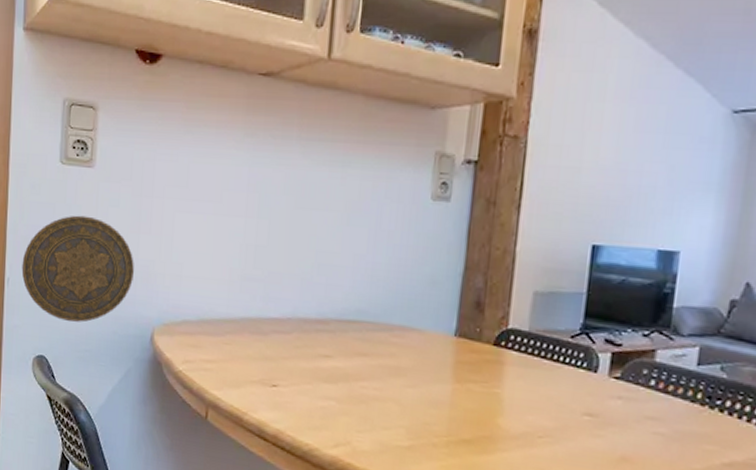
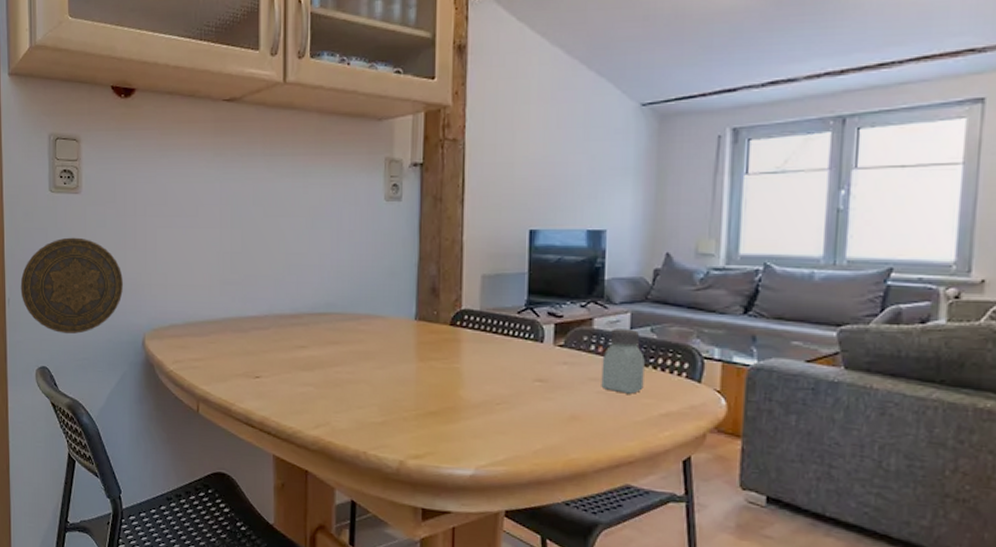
saltshaker: none [658,363,711,438] -> present [601,329,645,394]

